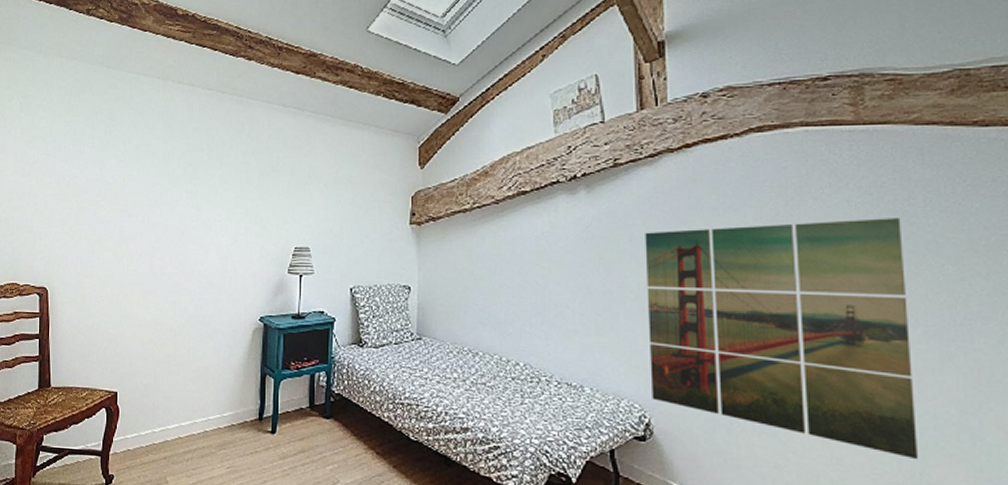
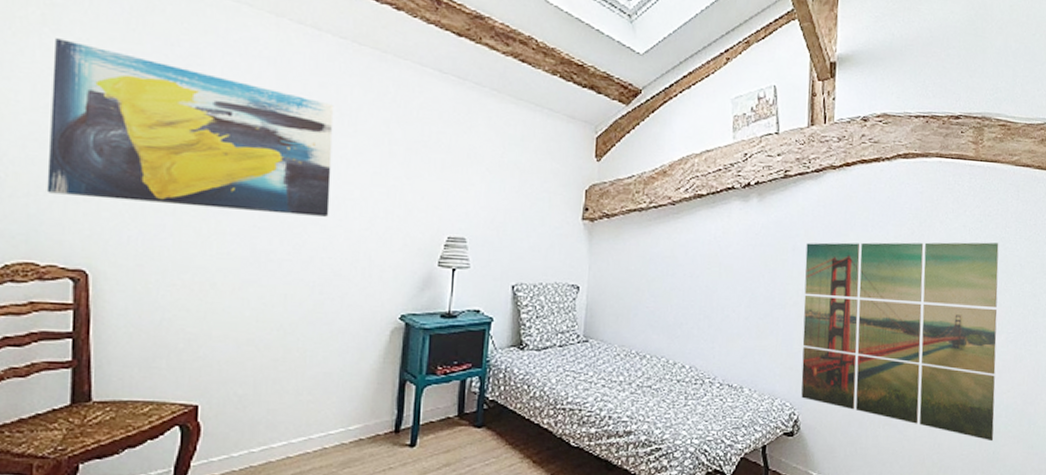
wall art: none [23,119,205,236] -> present [46,38,334,217]

